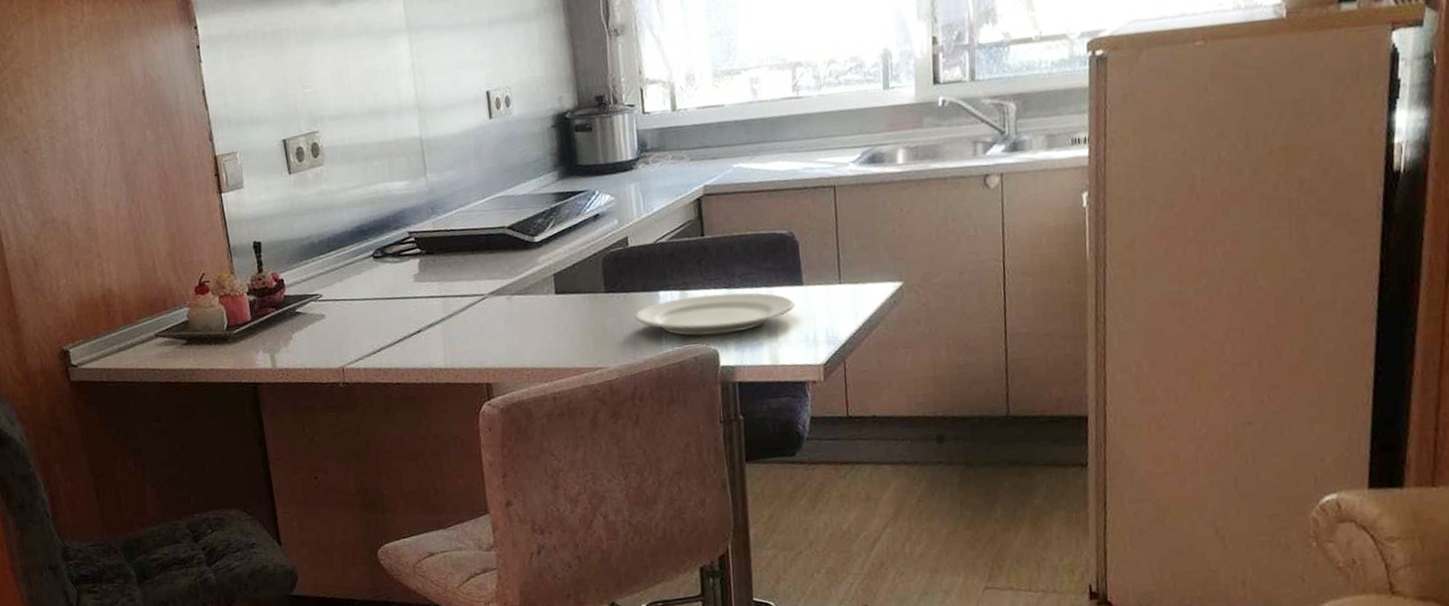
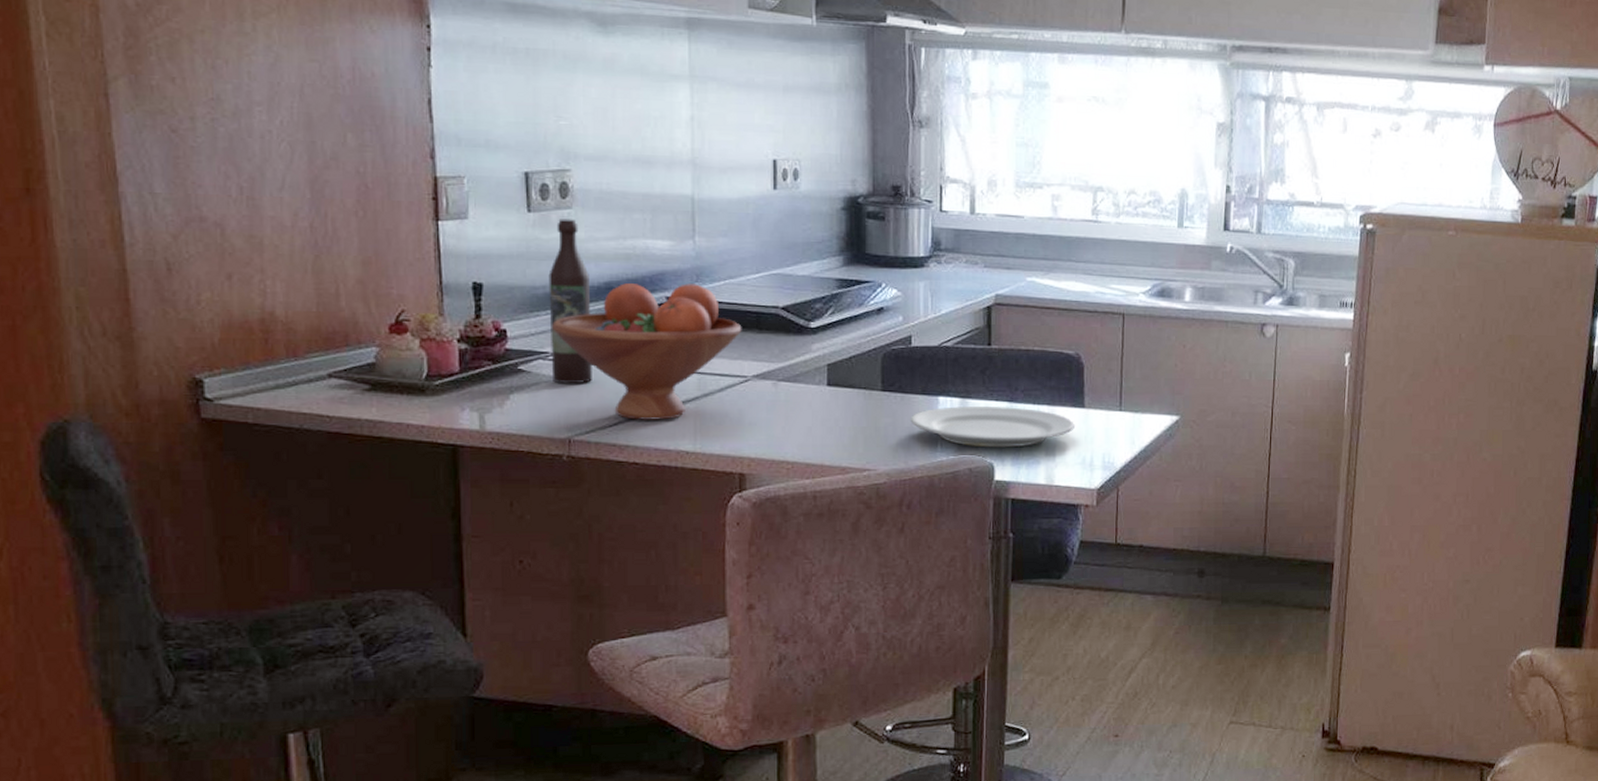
wine bottle: none [311,174,356,320] -> present [548,219,592,383]
fruit bowl: none [318,216,476,345] -> present [552,283,742,420]

